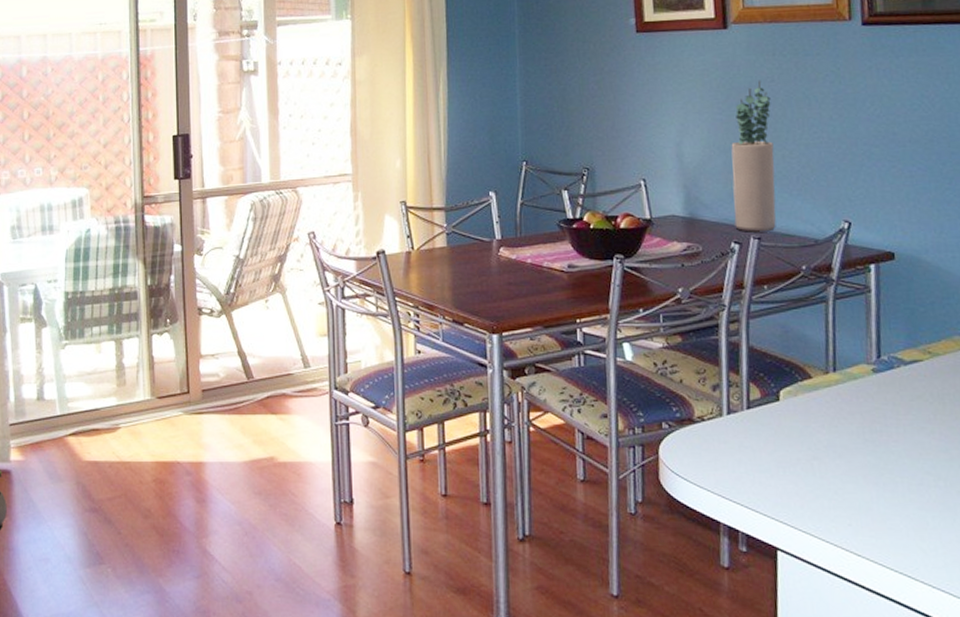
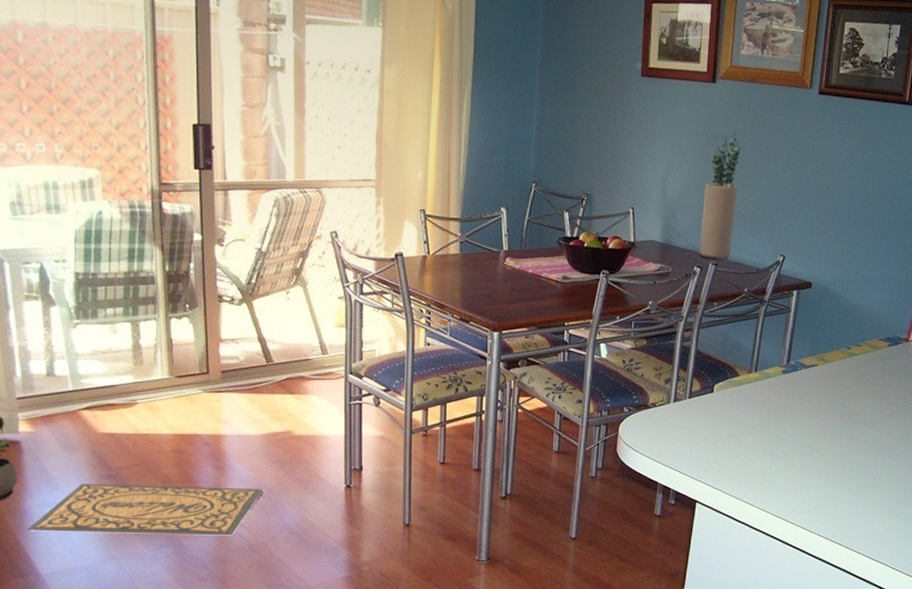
doormat: none [13,517,247,582] -> present [26,483,263,536]

